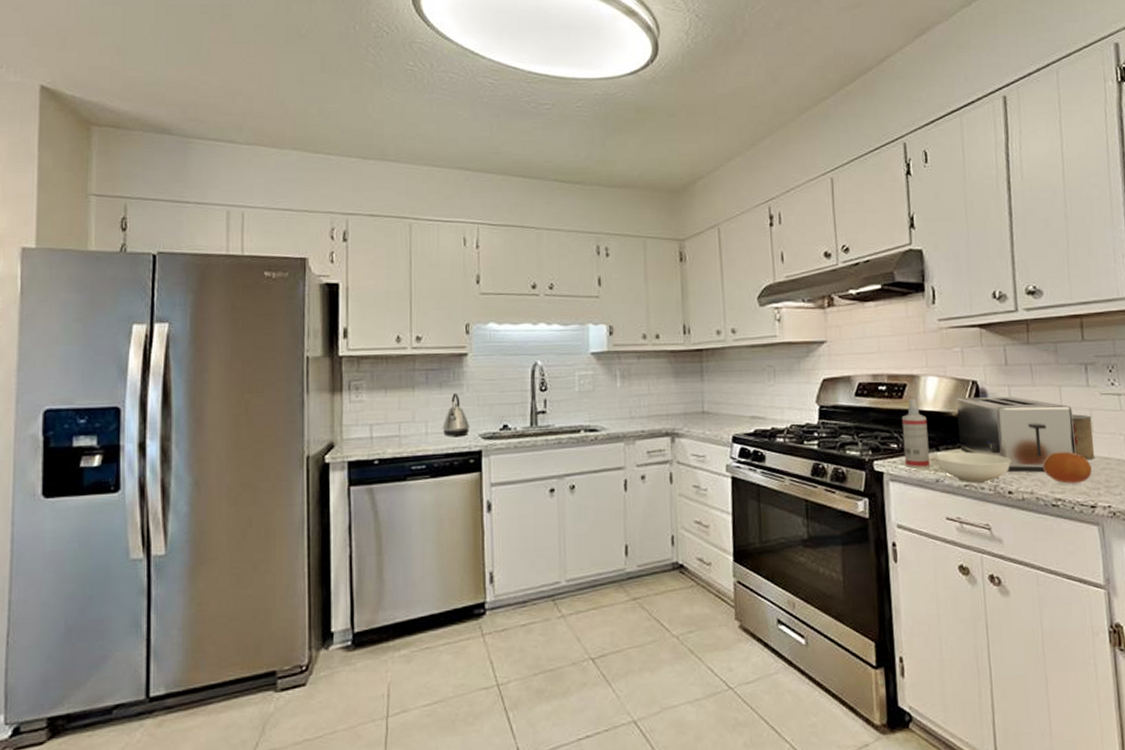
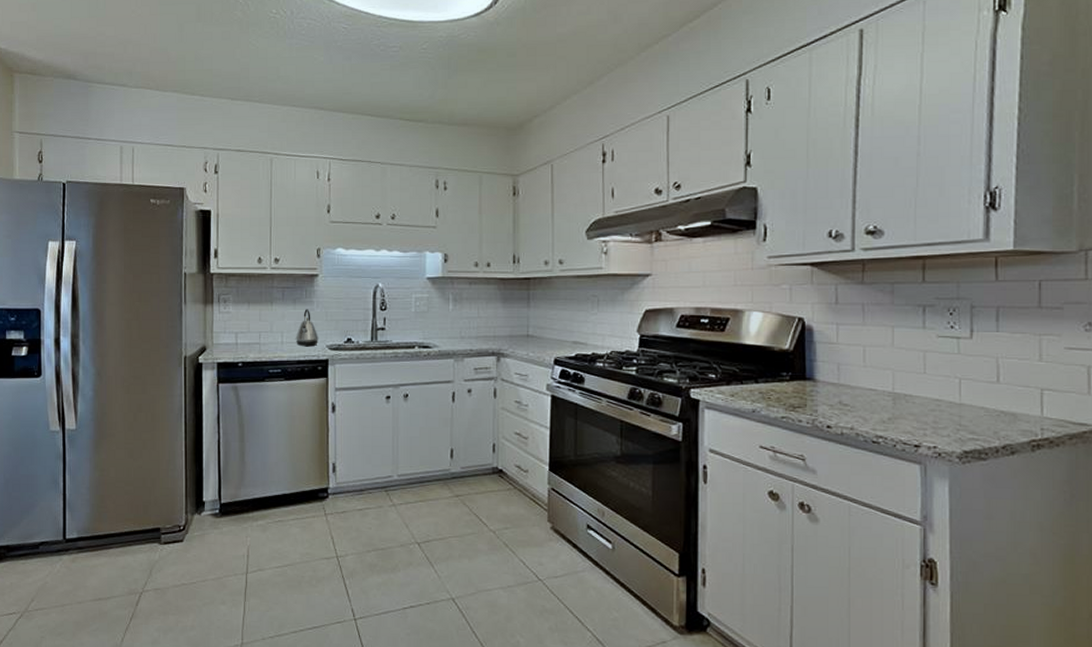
spray bottle: present [901,398,931,470] -> none [722,332,748,400]
bowl: present [934,451,1012,483] -> none [752,385,834,416]
toaster: present [956,396,1076,473] -> none [780,333,904,410]
fruit: present [1043,451,1092,484] -> none [867,391,919,422]
tin can: present [1071,414,1095,460] -> none [902,355,925,401]

